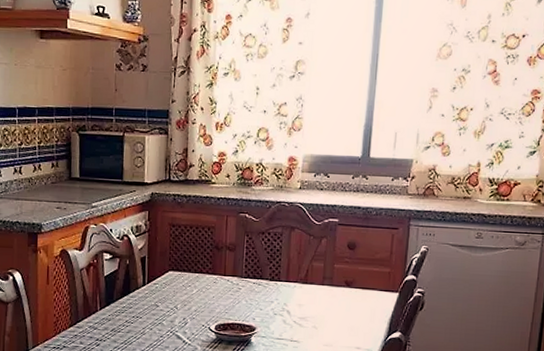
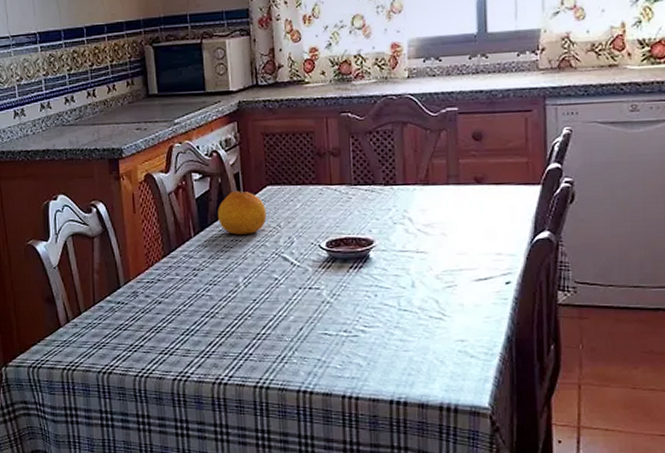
fruit: none [123,273,166,313] -> present [218,190,267,235]

